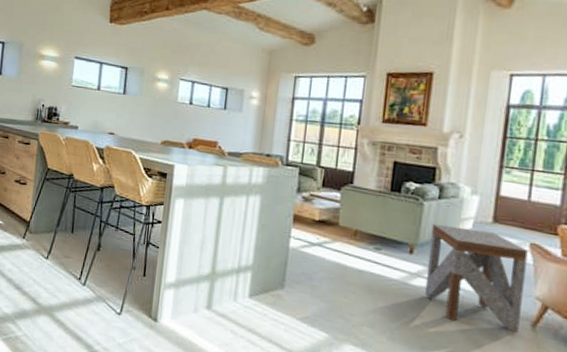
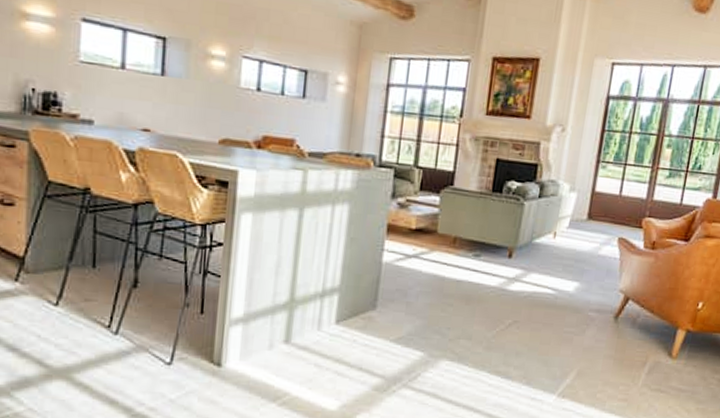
side table: present [424,223,528,332] -> none [521,224,616,325]

